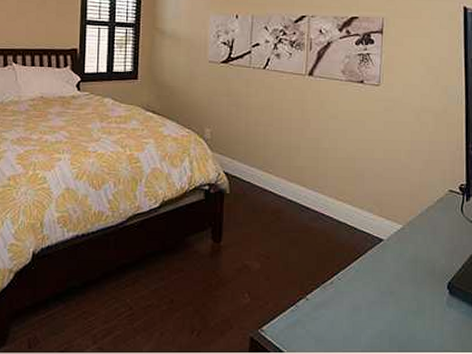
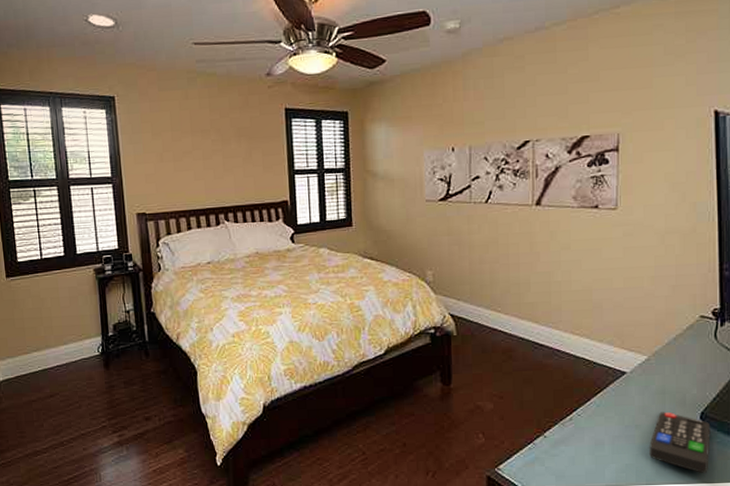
remote control: none [402,280,457,343] -> present [649,412,711,474]

